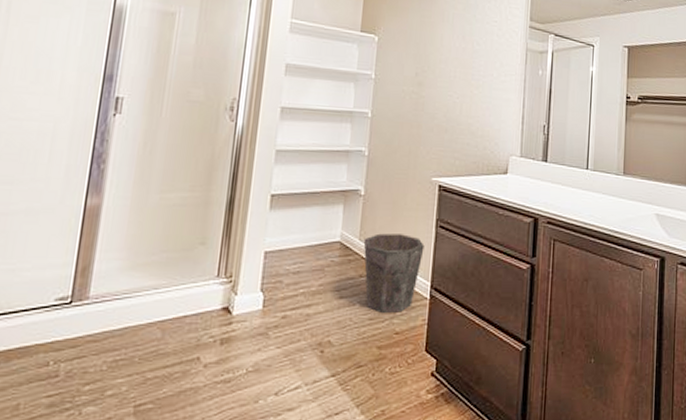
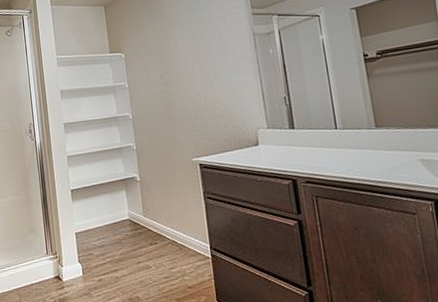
waste bin: present [363,233,425,313] -> none [147,207,199,272]

